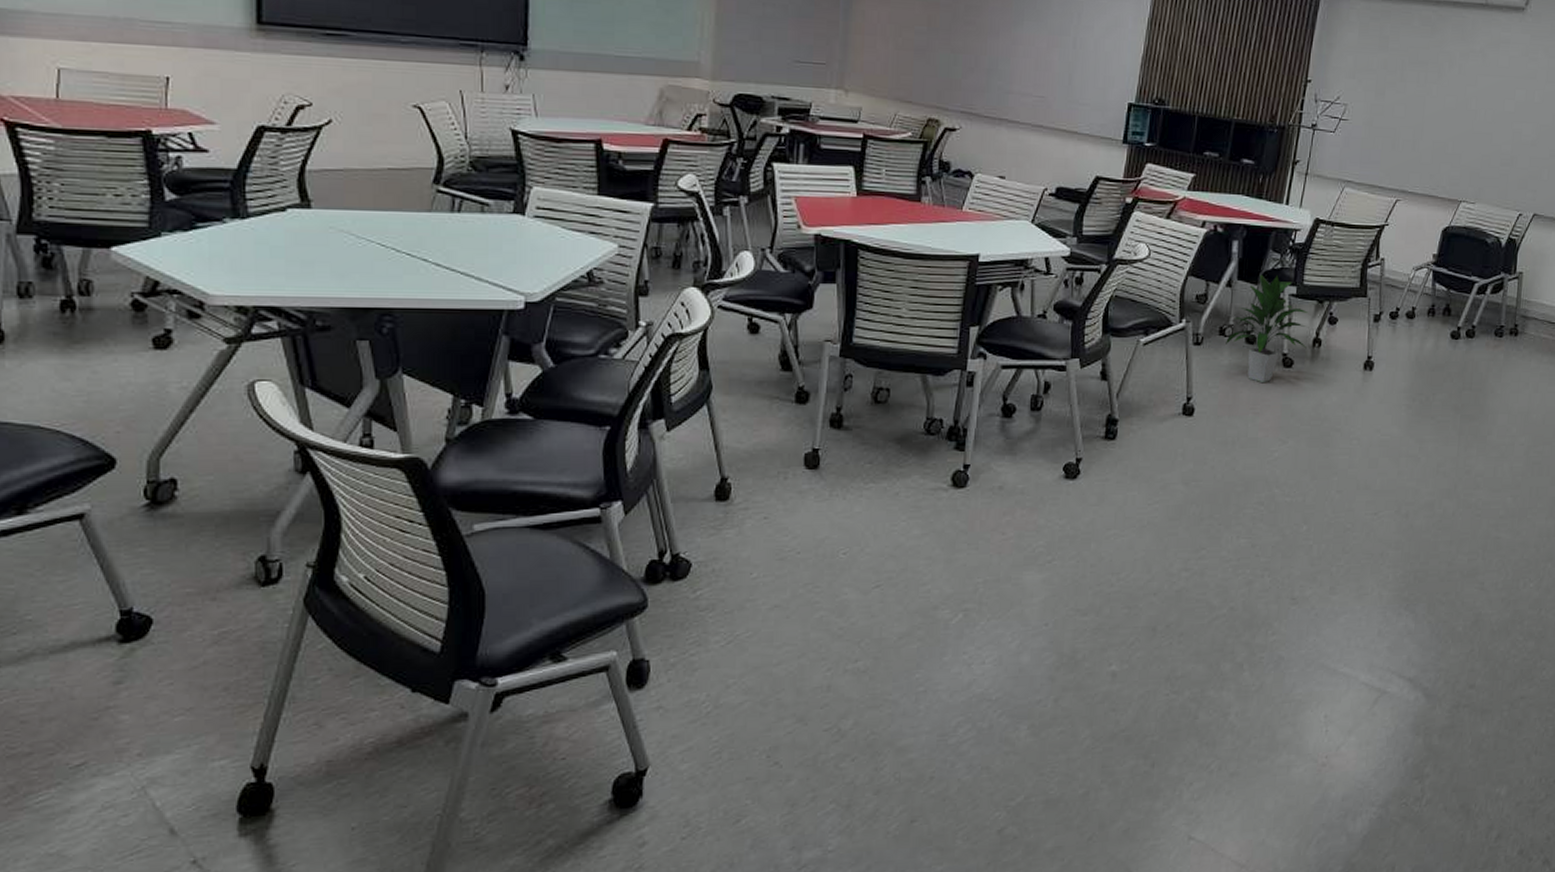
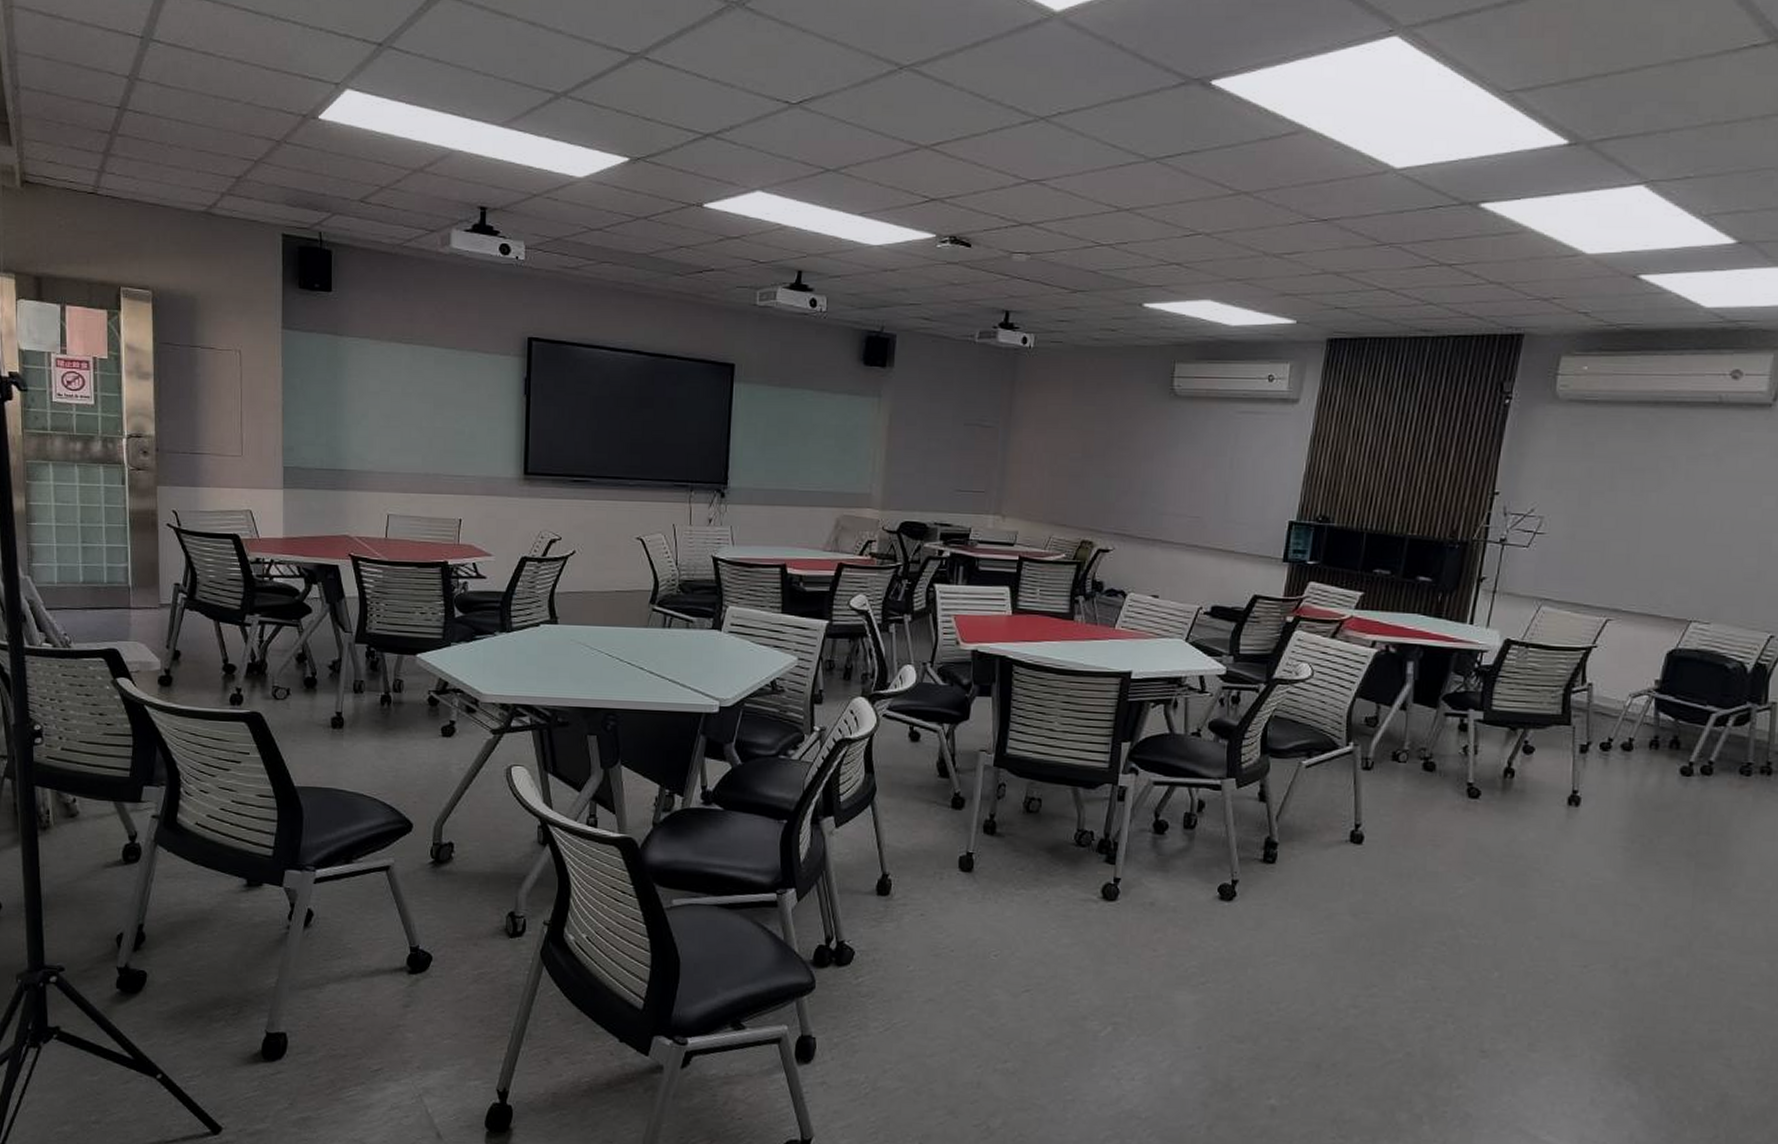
indoor plant: present [1226,274,1309,383] -> none [1400,697,1499,814]

